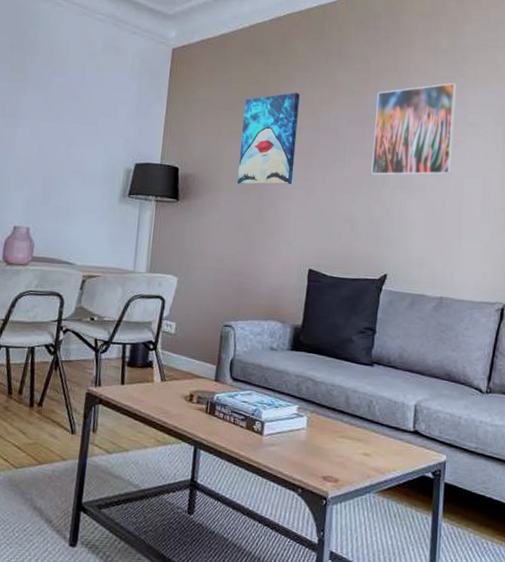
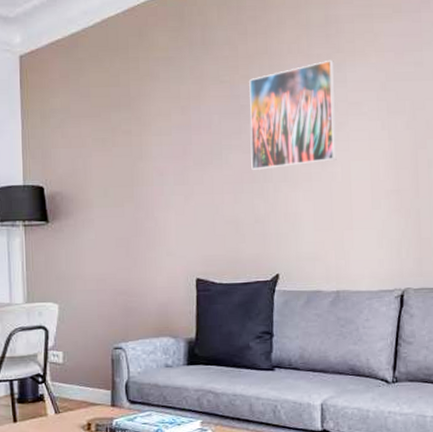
wall art: present [237,92,300,185] -> none [107,90,169,198]

